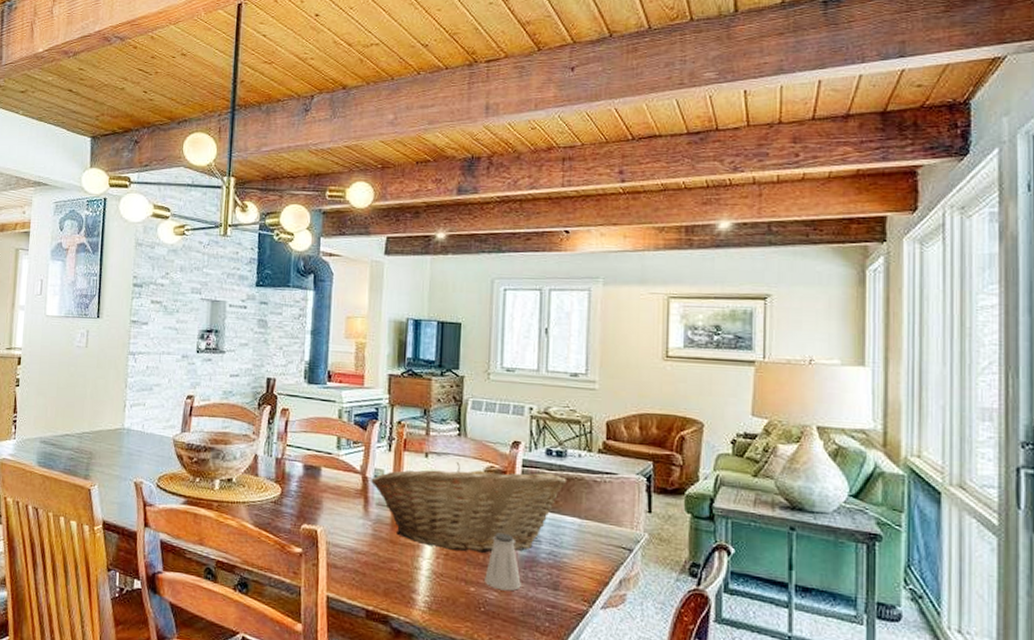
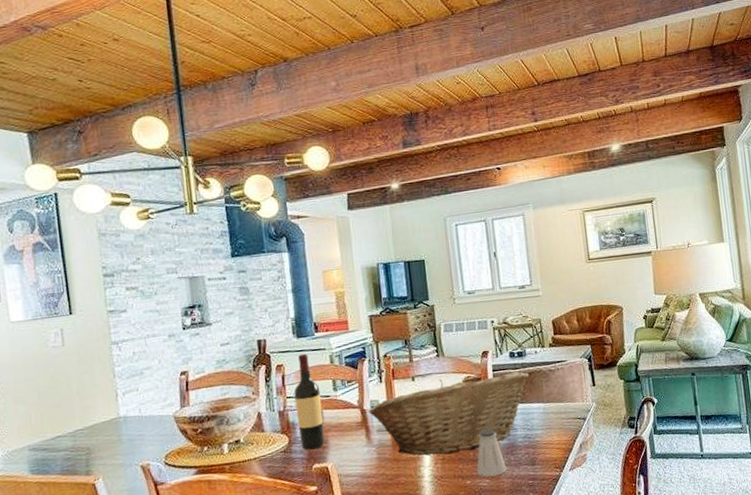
wine bottle: none [293,401,323,508] -> present [293,353,325,450]

